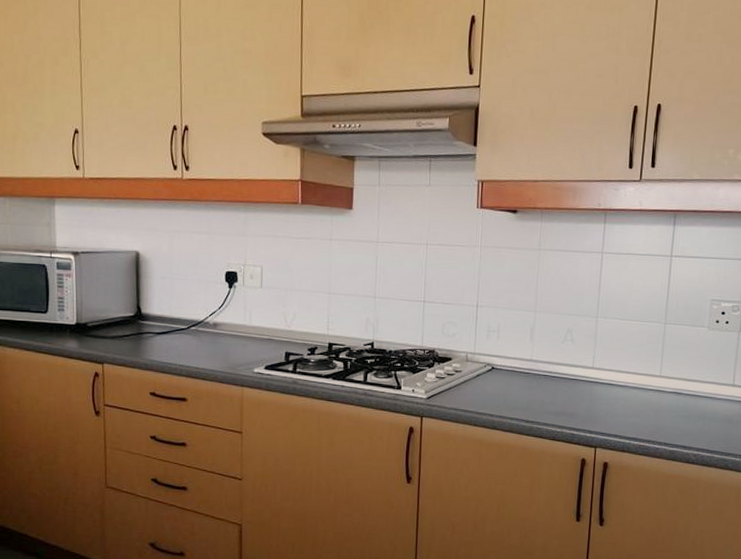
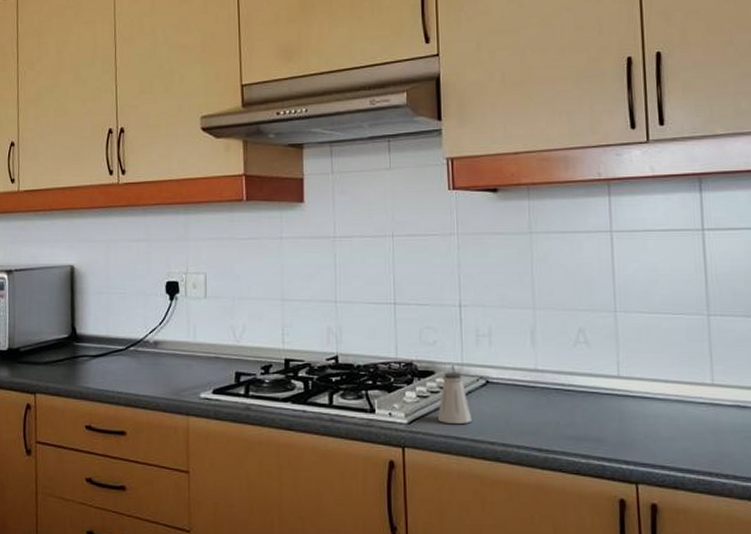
saltshaker: none [450,359,478,400] -> present [437,372,473,424]

